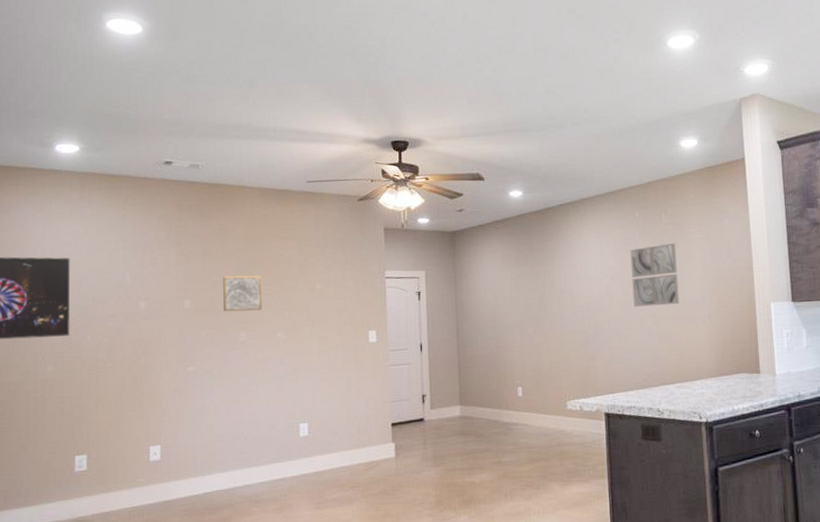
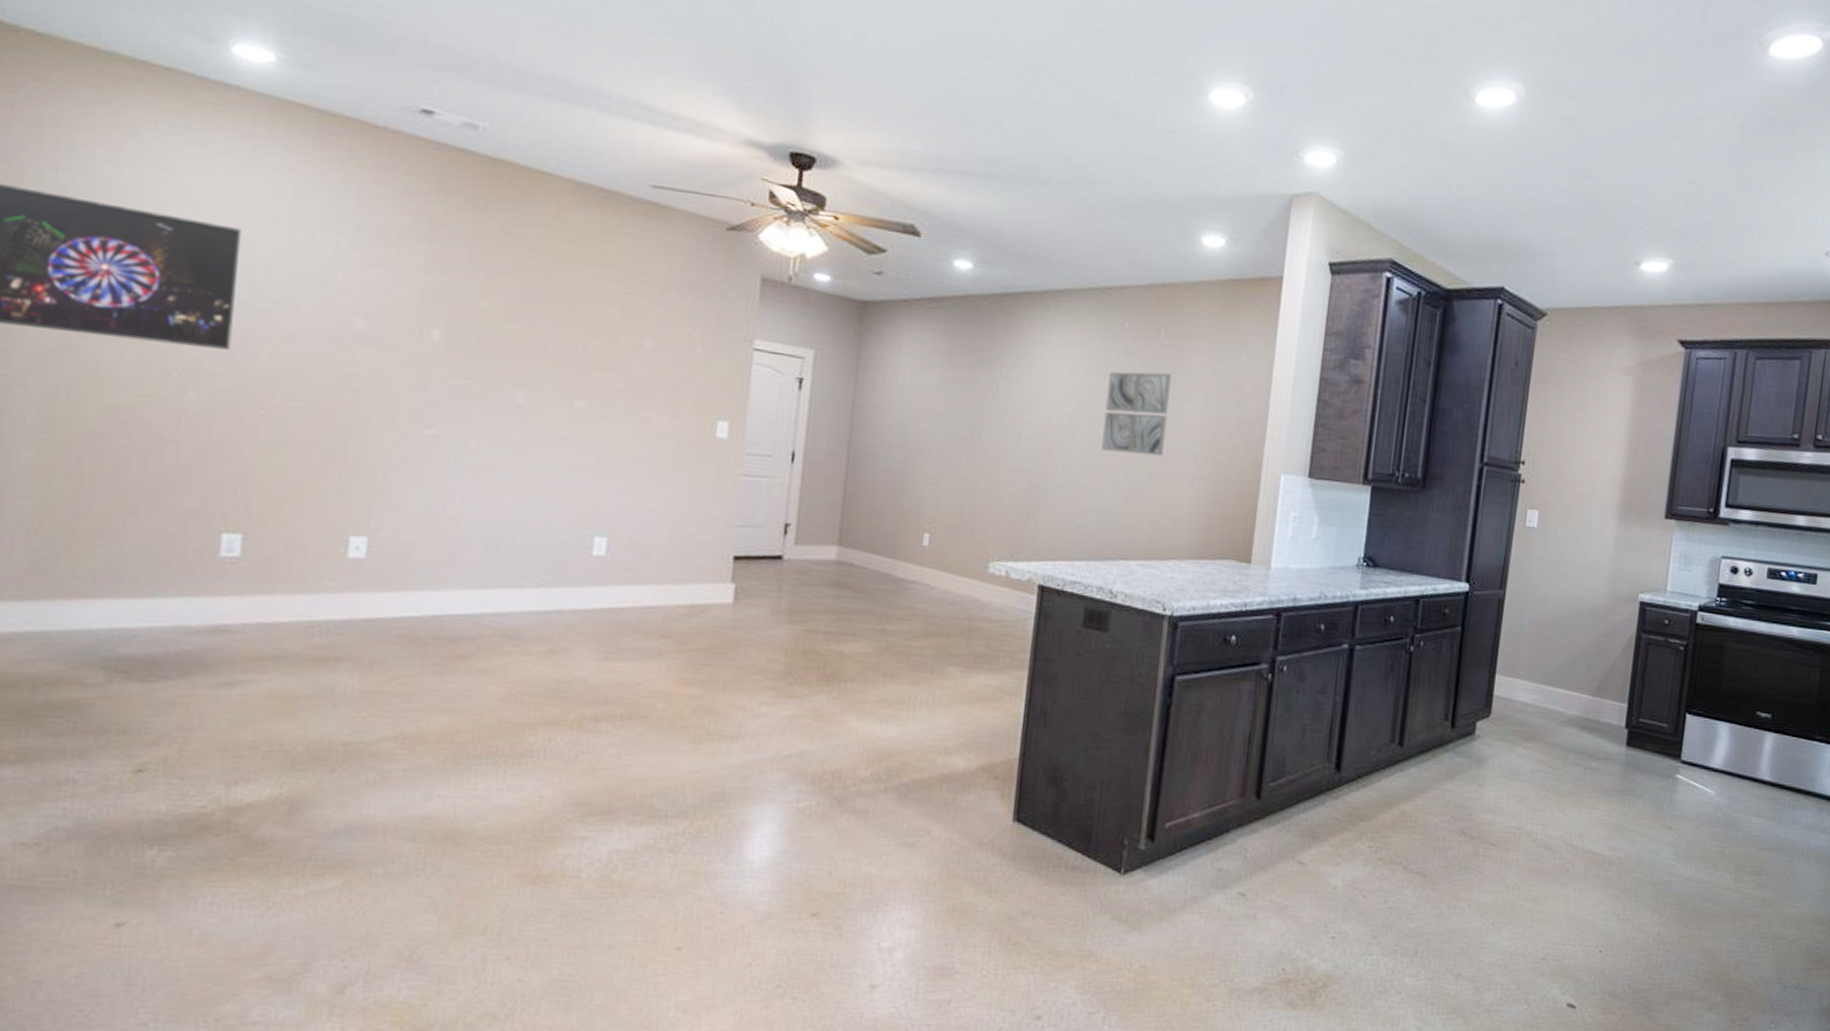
wall art: present [223,275,262,312] -> none [494,302,561,364]

